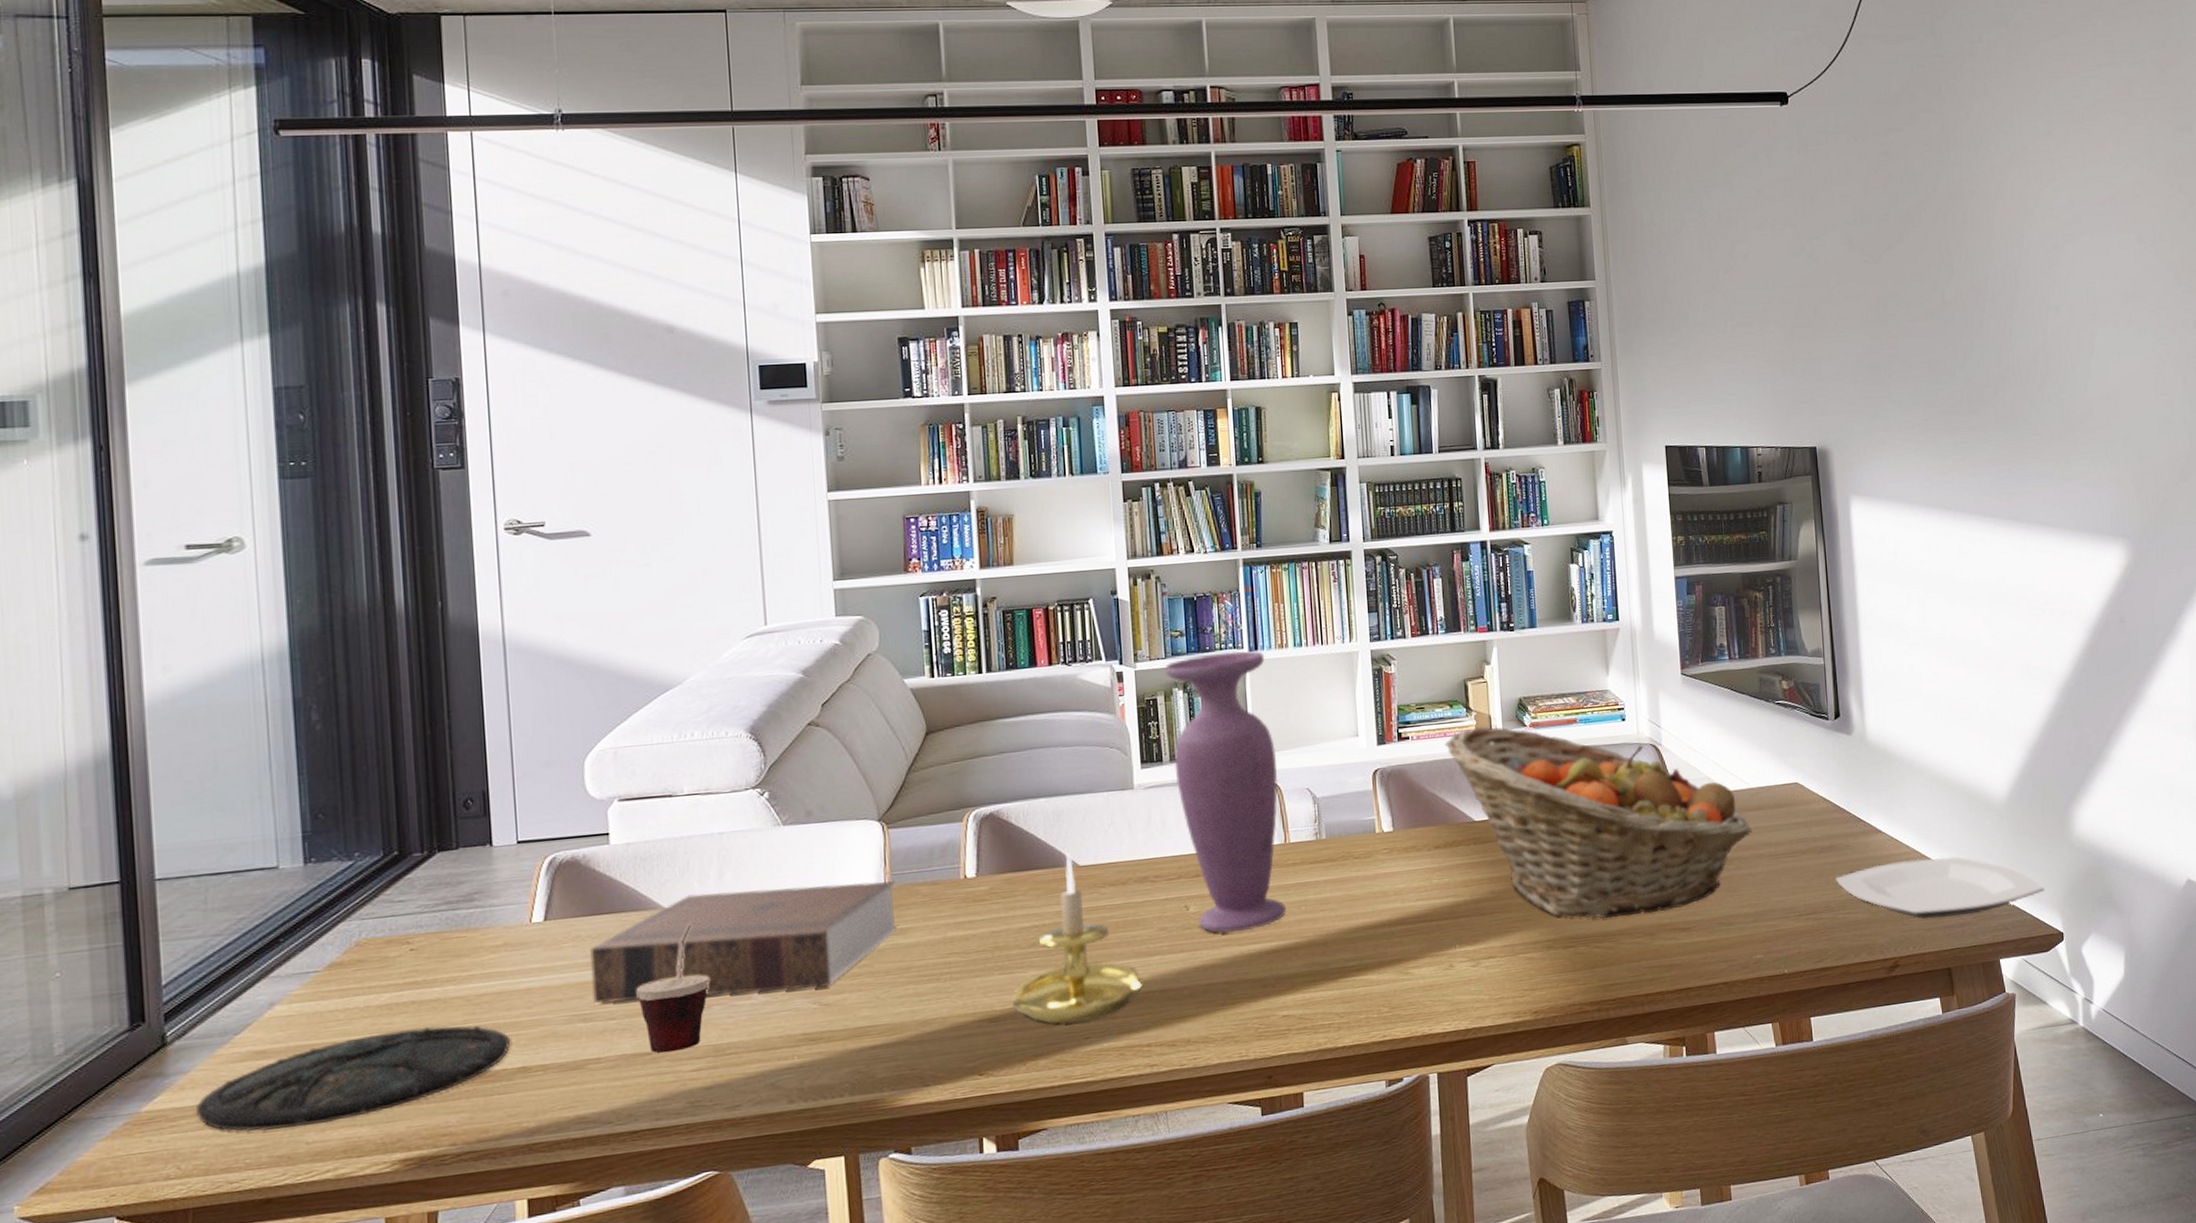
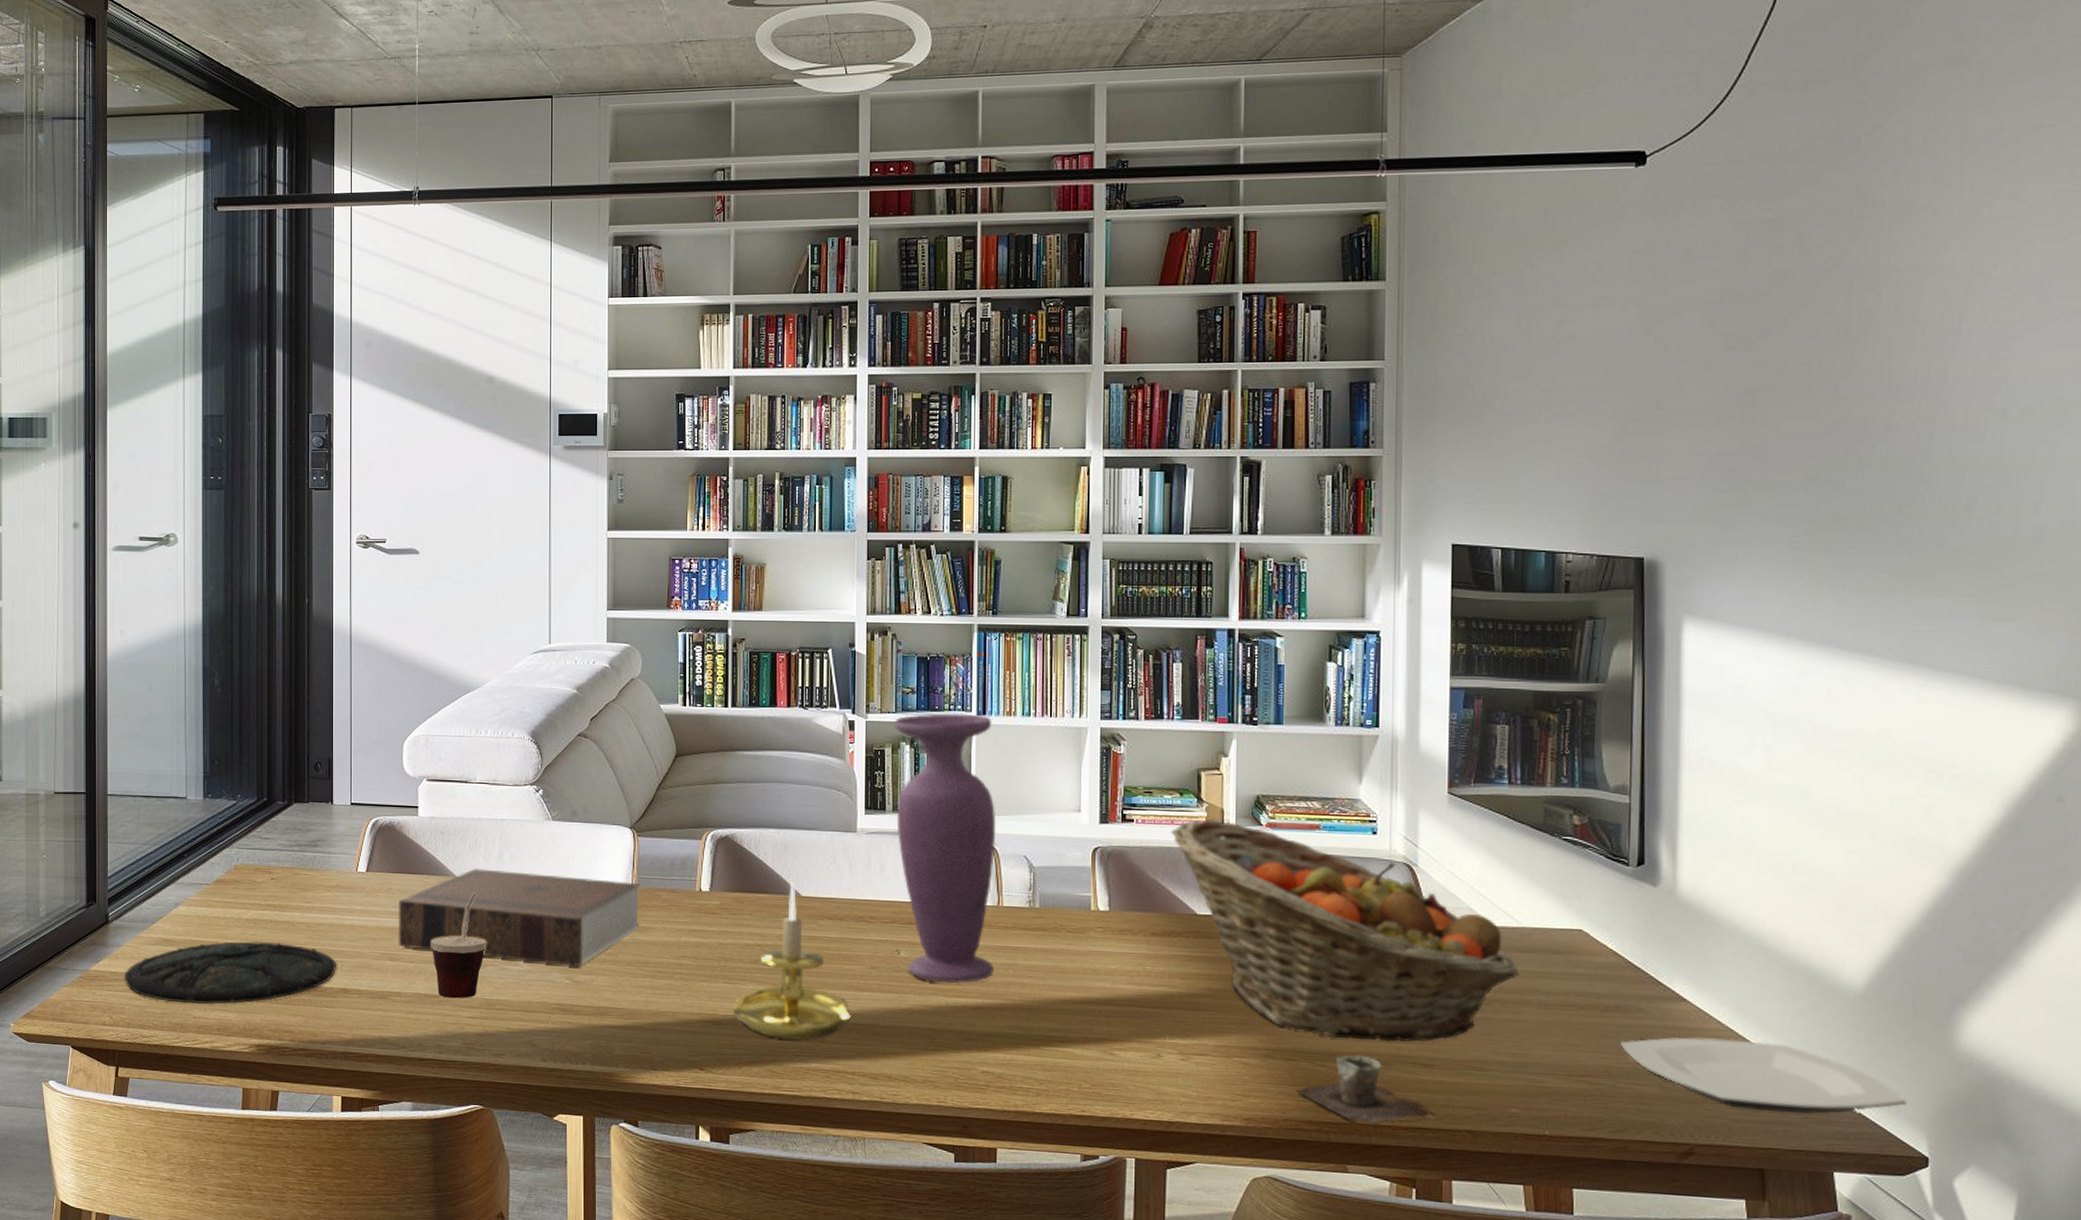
cup: none [1577,930,1697,995] -> present [1296,1055,1437,1123]

